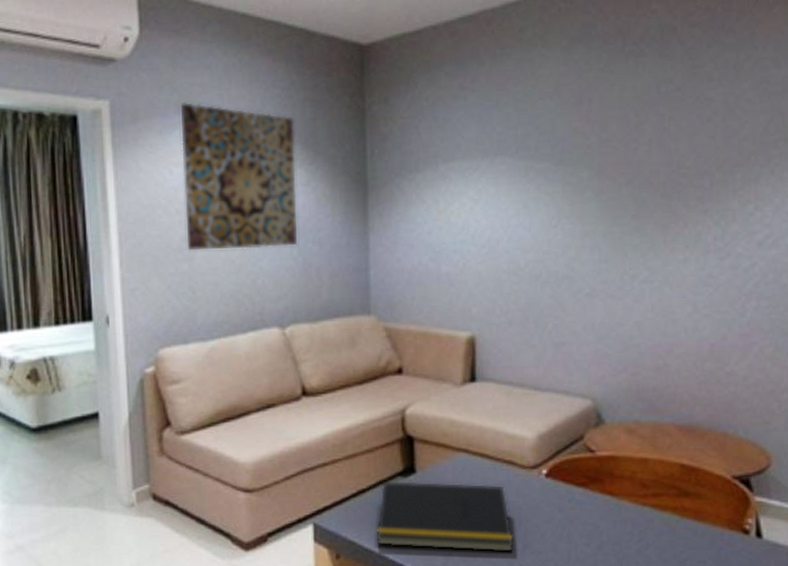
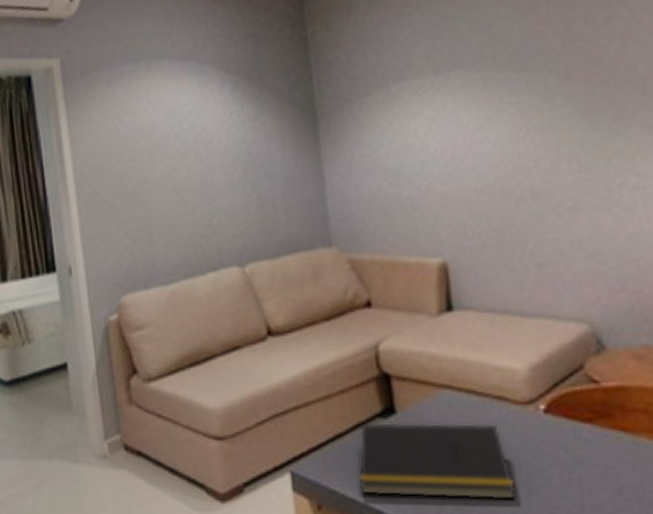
wall art: present [181,102,298,252] -> none [126,51,250,197]

